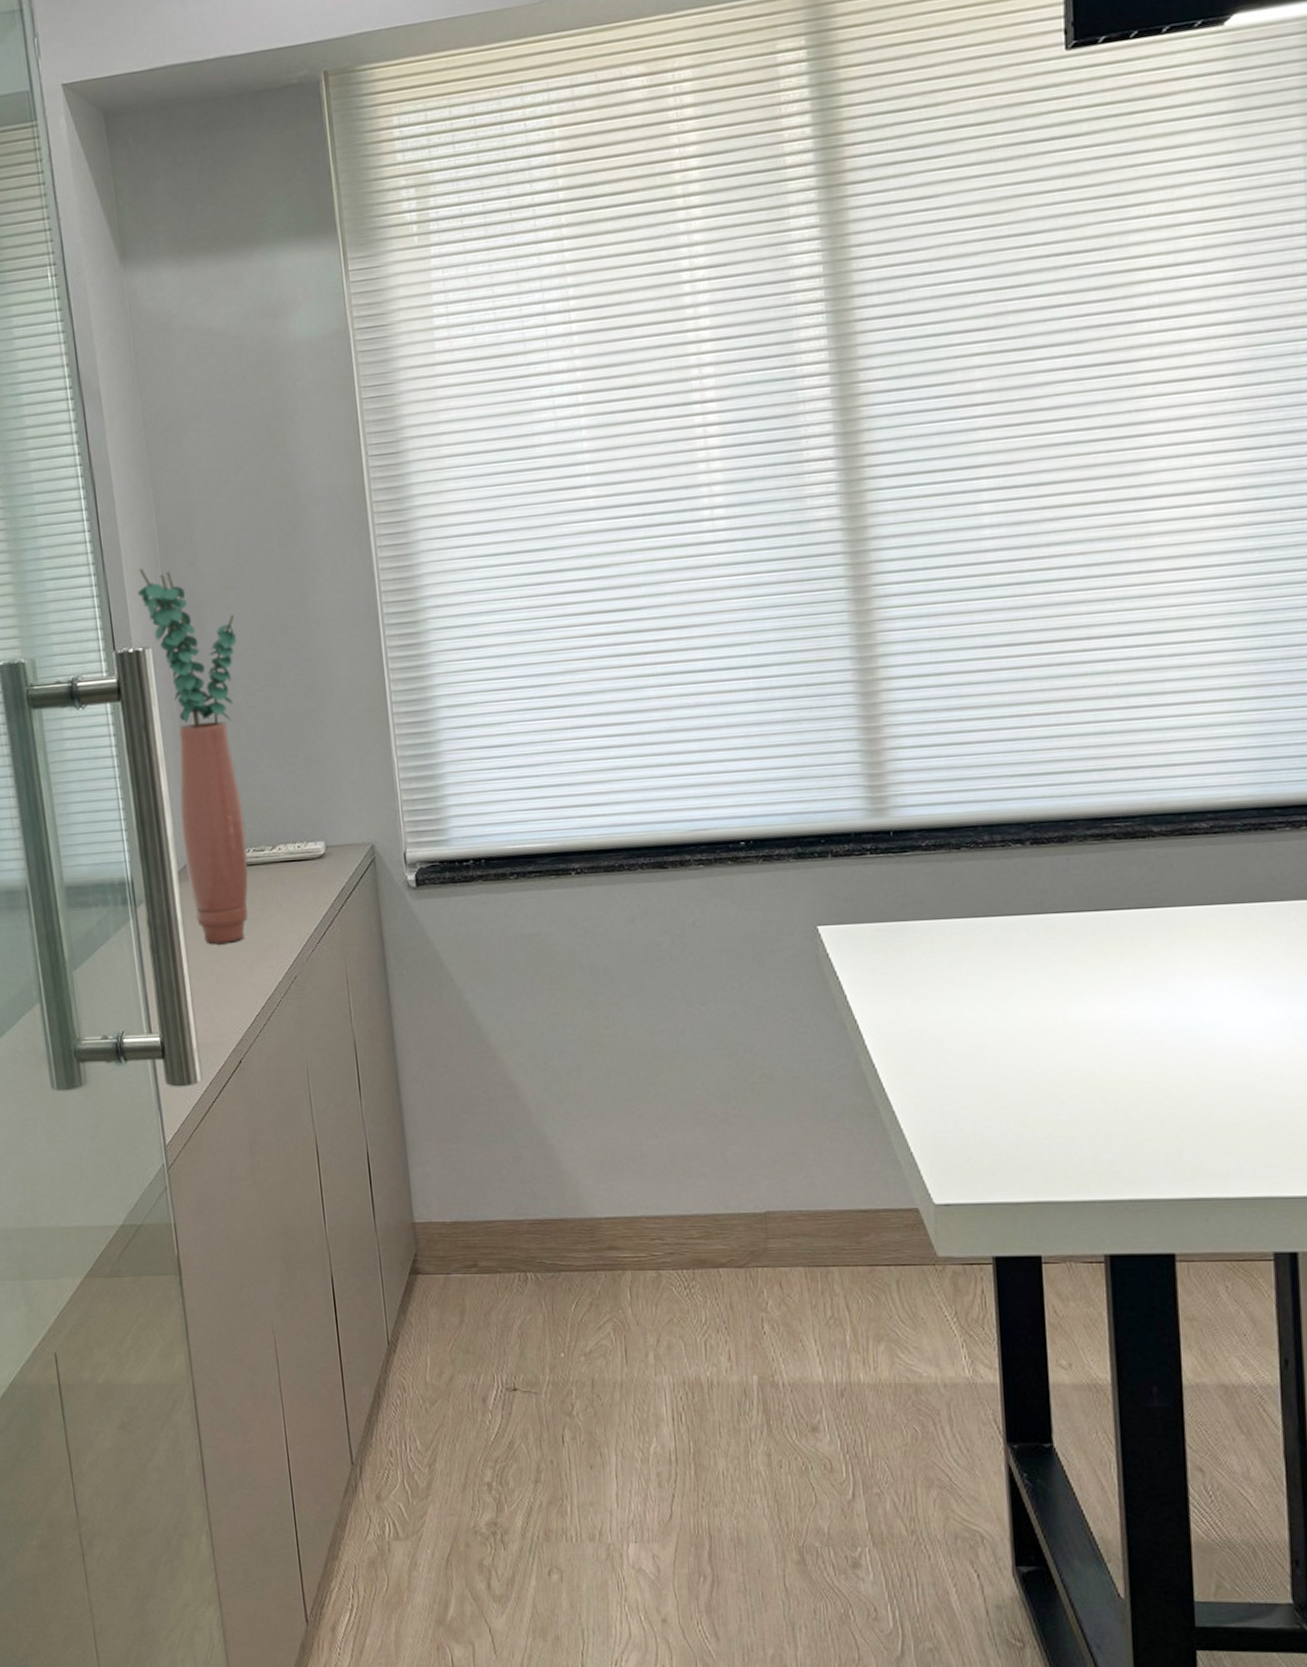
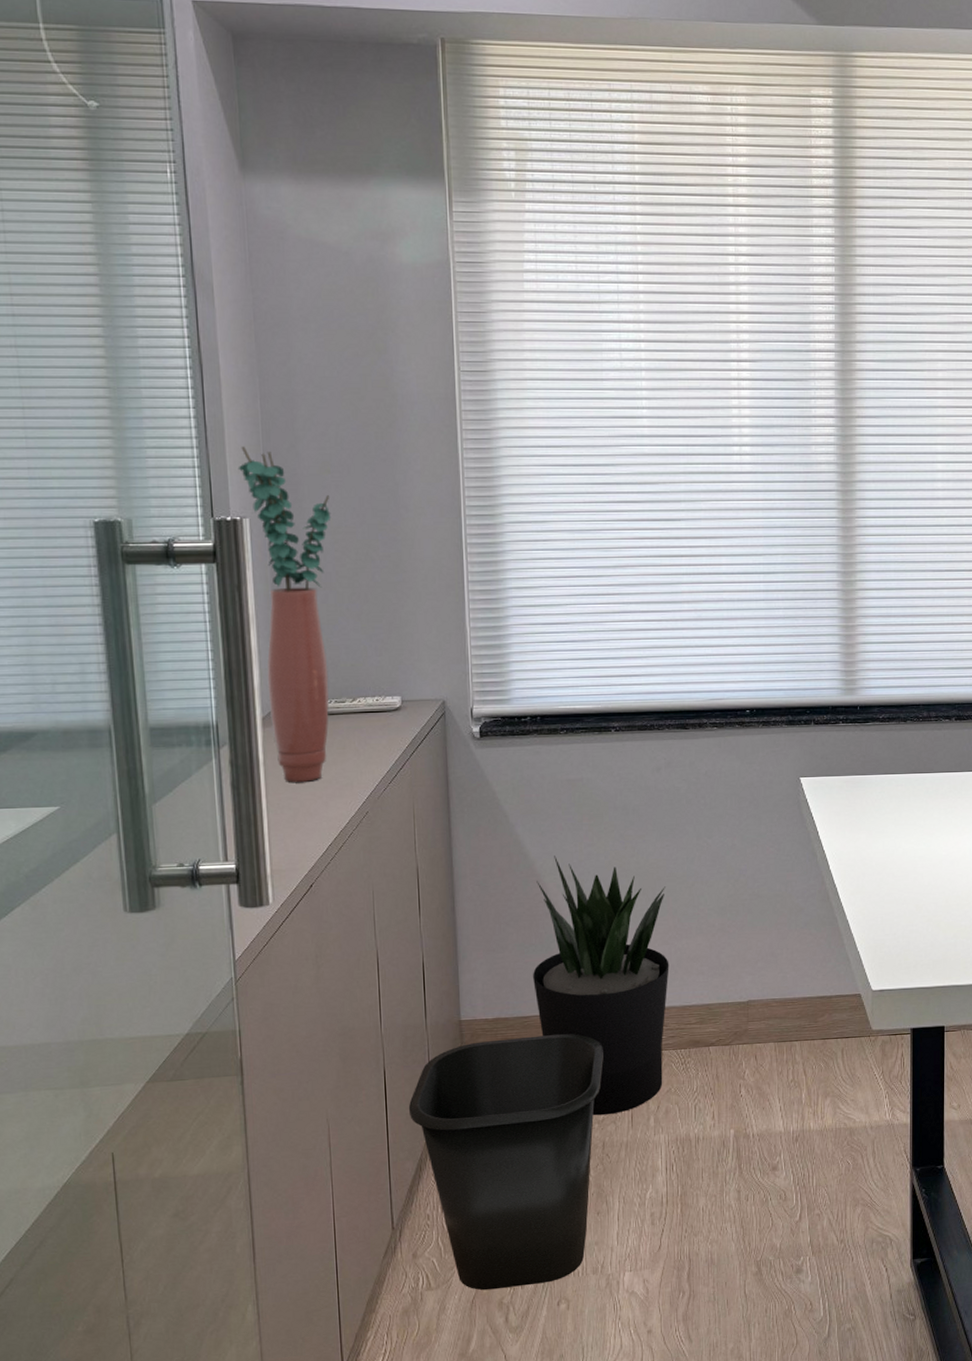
waste bin: none [361,1243,587,1548] -> present [408,1033,604,1291]
planter: none [492,1027,662,1347] -> present [533,856,669,1116]

